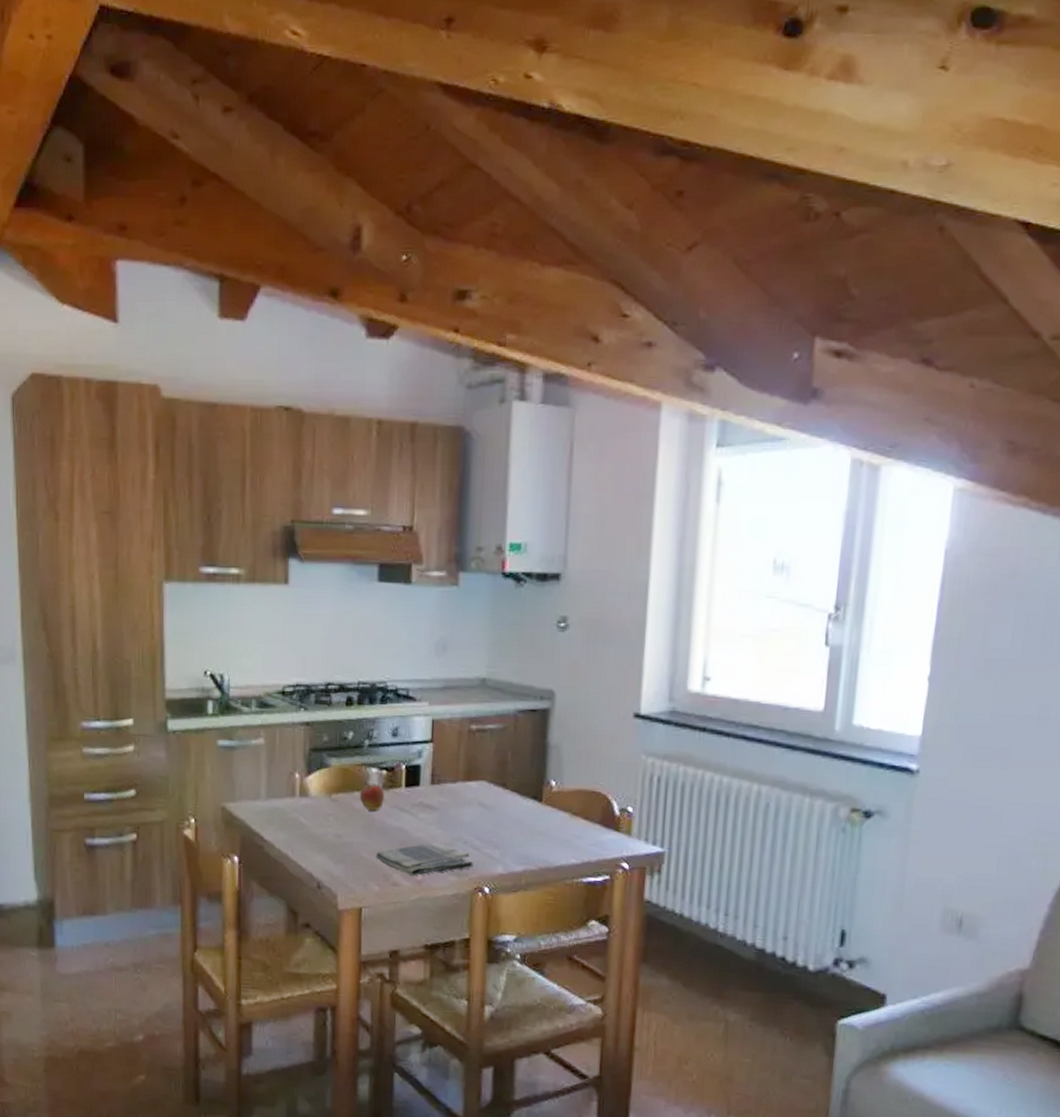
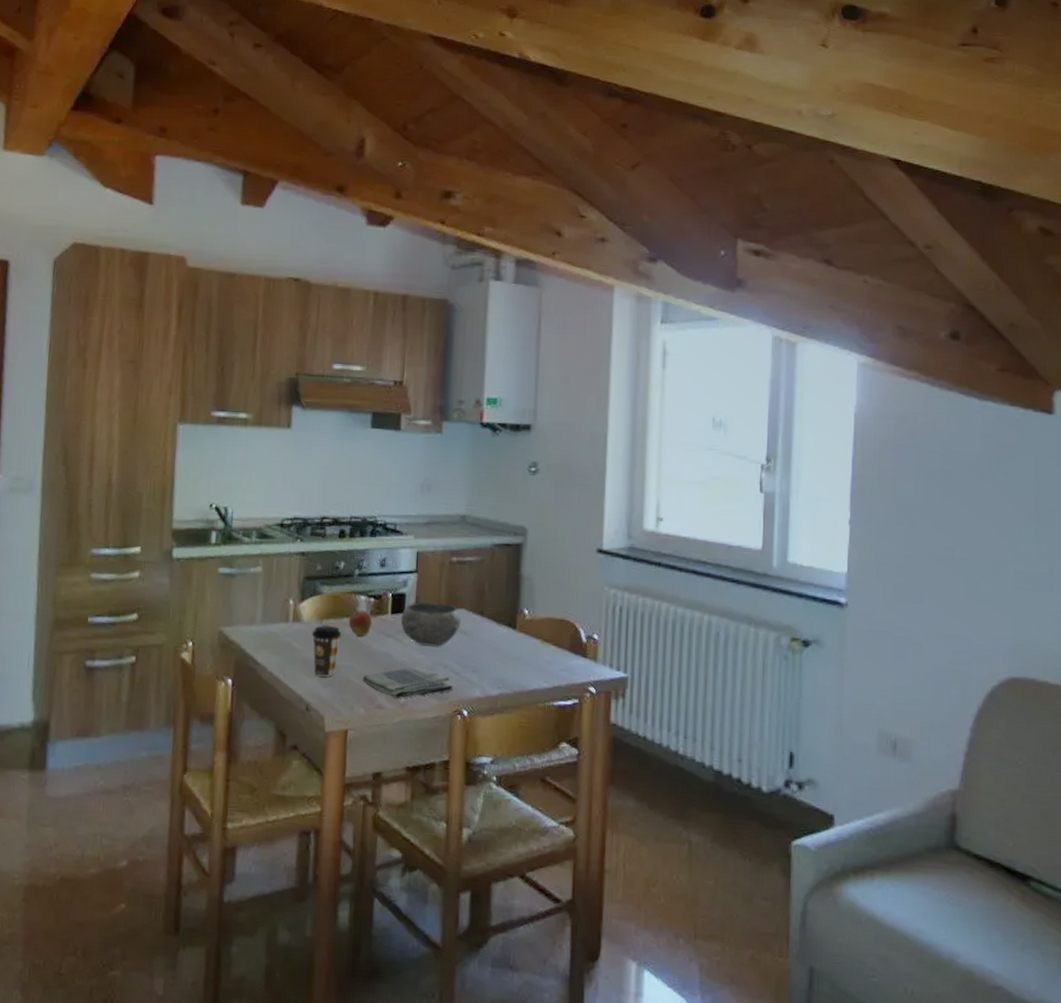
coffee cup: none [320,800,352,854] -> present [312,625,342,677]
bowl: none [415,774,482,821] -> present [400,602,461,646]

